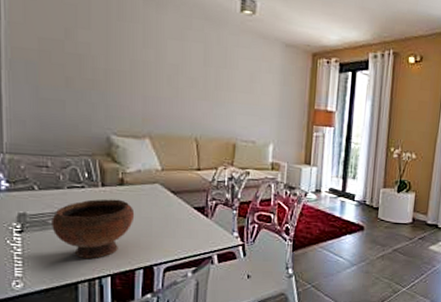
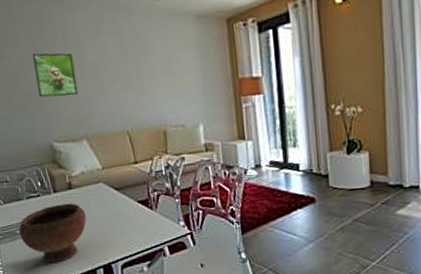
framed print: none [104,41,150,93] -> present [32,53,79,98]

